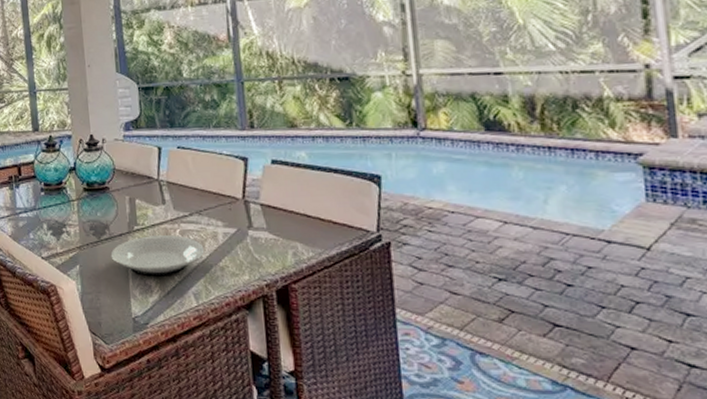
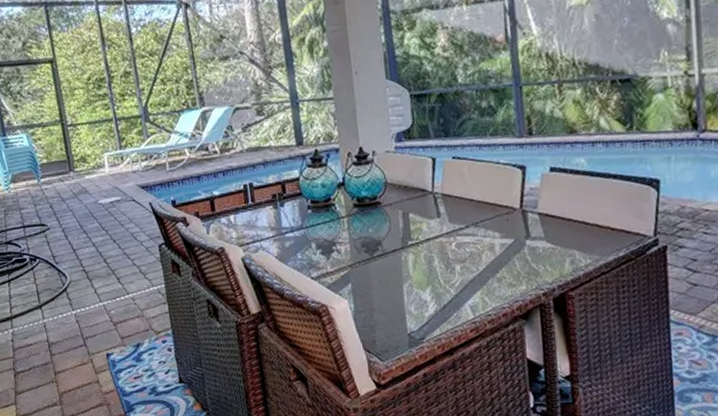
plate: present [111,235,205,277] -> none [385,248,481,292]

